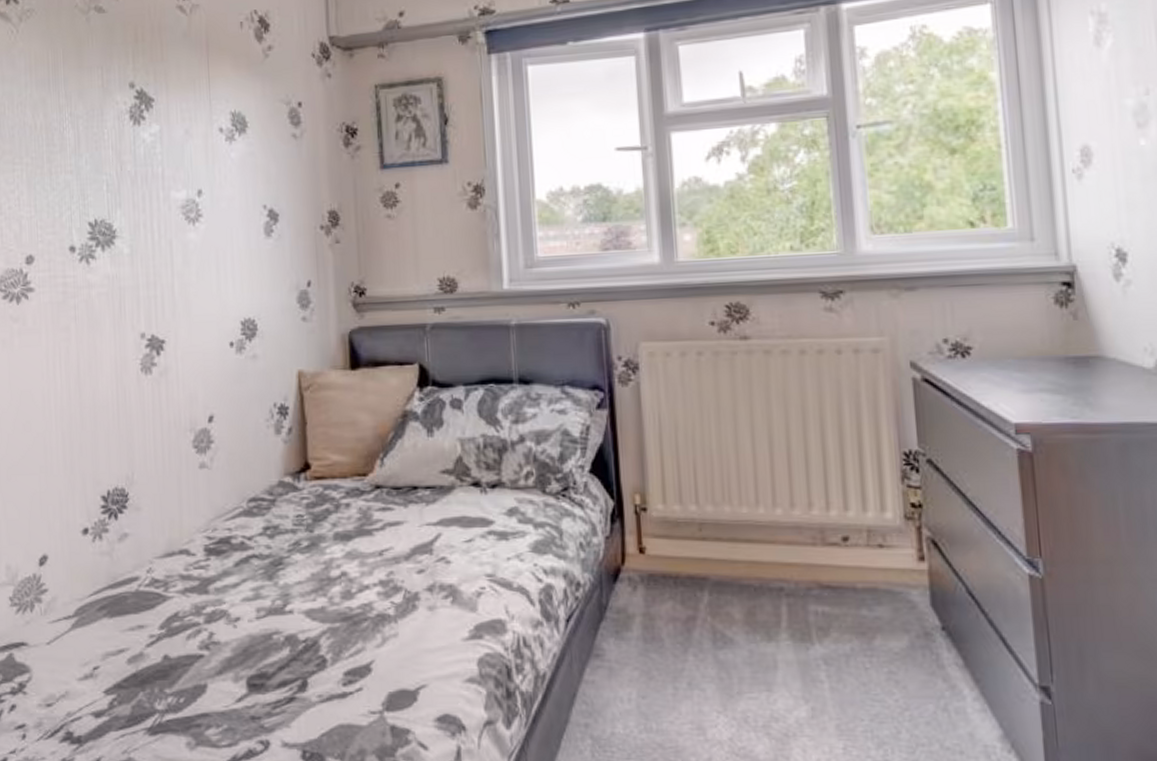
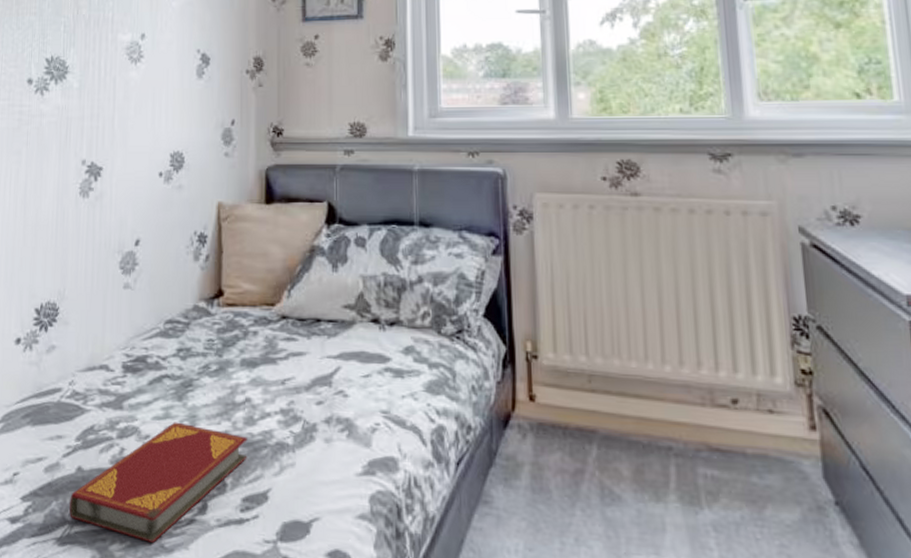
hardback book: none [158,602,347,724] -> present [69,422,248,543]

